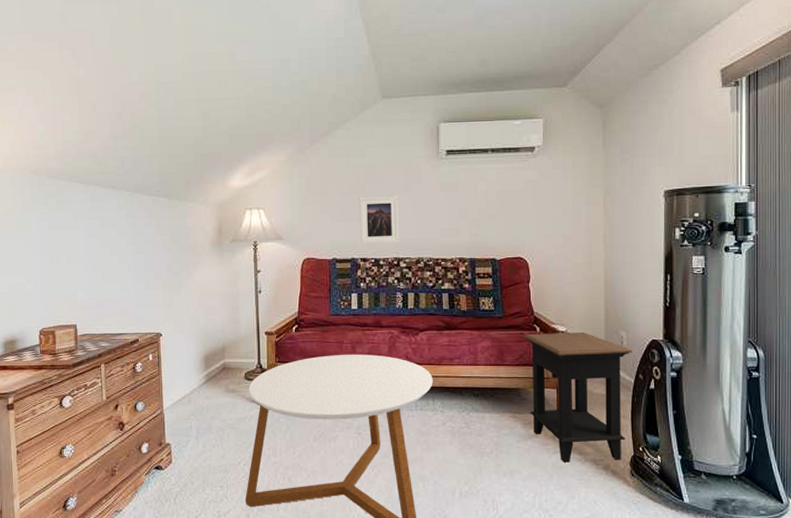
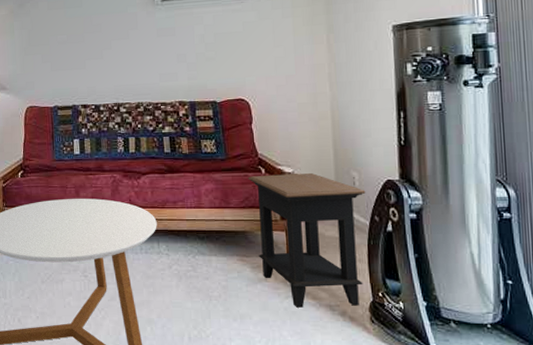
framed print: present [359,195,399,245] -> none [78,43,118,92]

